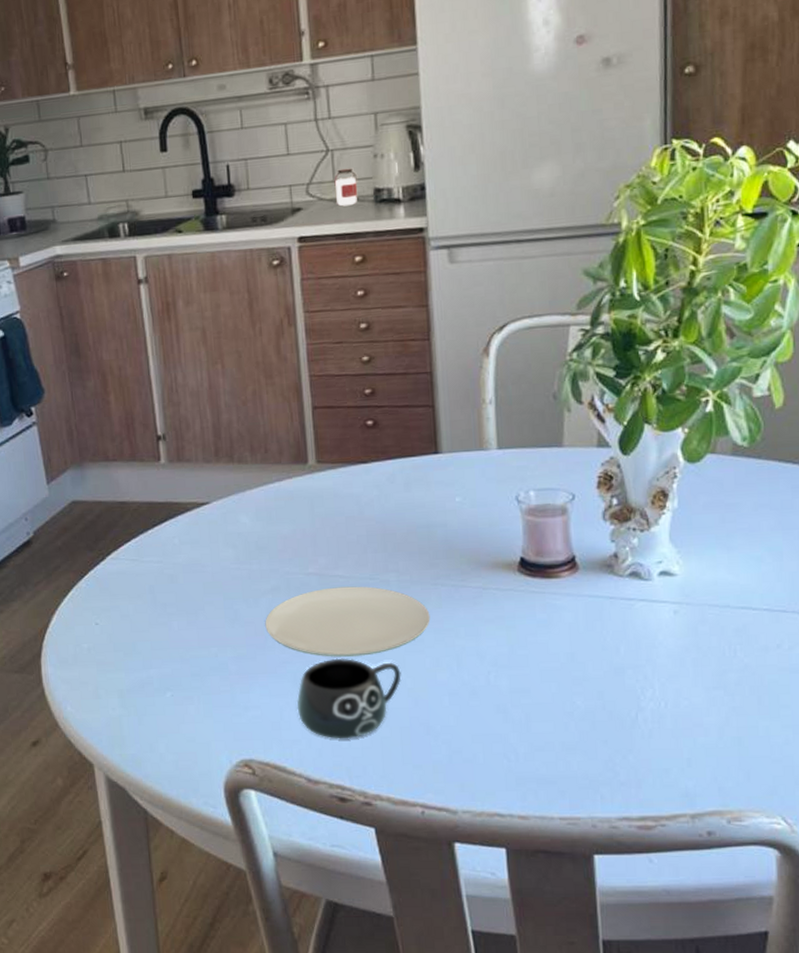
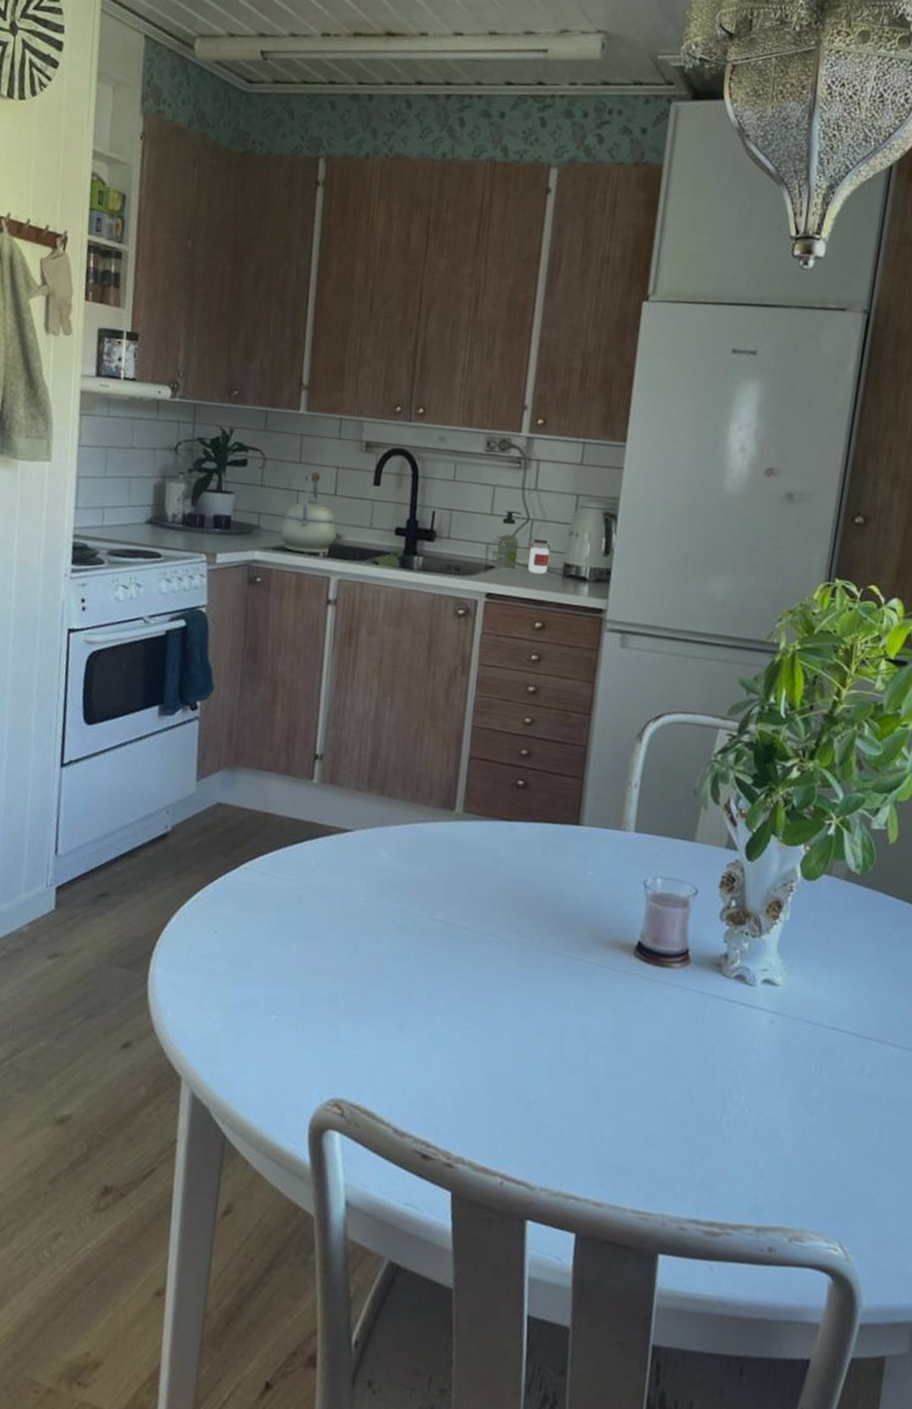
kettle: none [74,152,134,238] -> present [279,472,337,554]
plate: present [265,586,430,657] -> none [382,937,544,1013]
soap dispenser: none [296,145,323,208] -> present [492,510,521,569]
mug: present [296,658,402,739] -> none [398,1009,506,1095]

